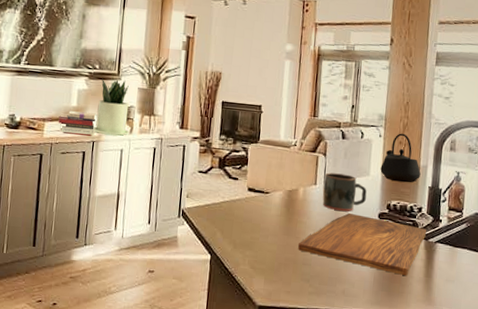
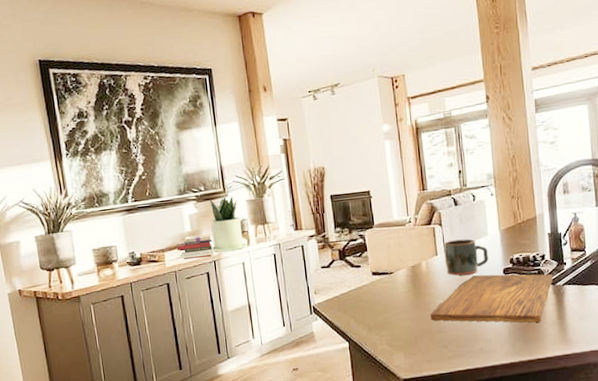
kettle: present [380,133,421,183] -> none [497,187,538,236]

